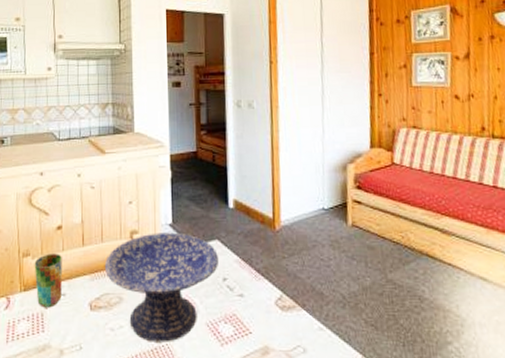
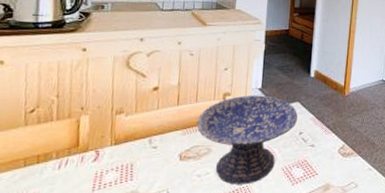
cup: present [34,254,62,308] -> none [127,111,156,159]

